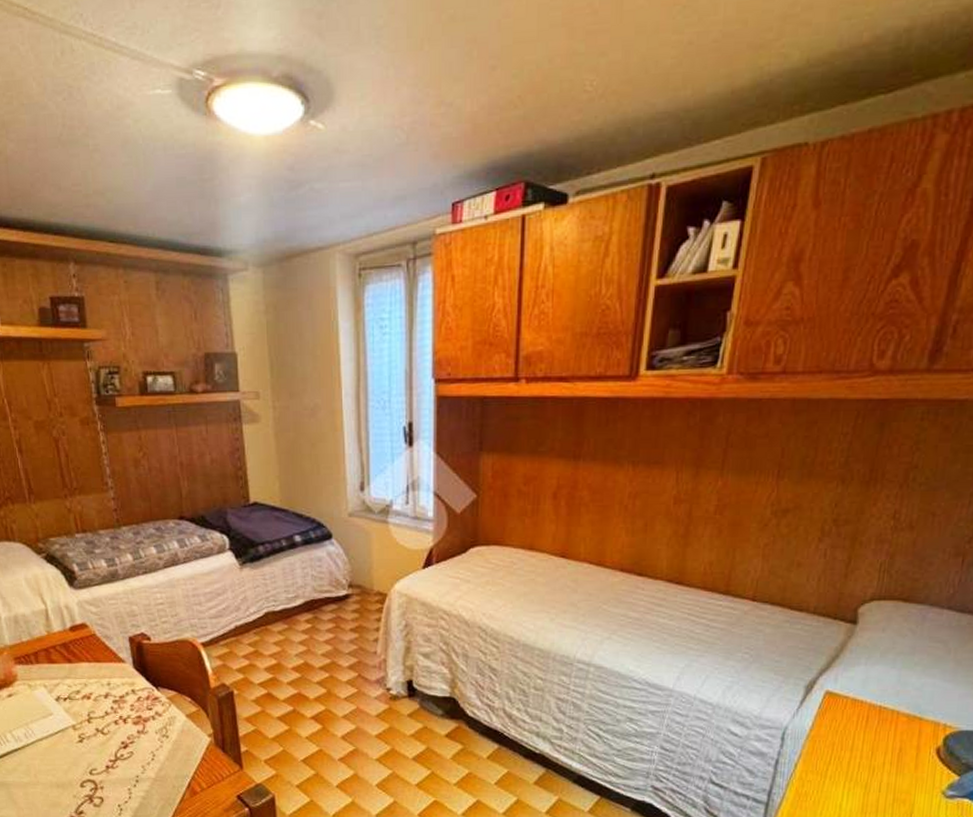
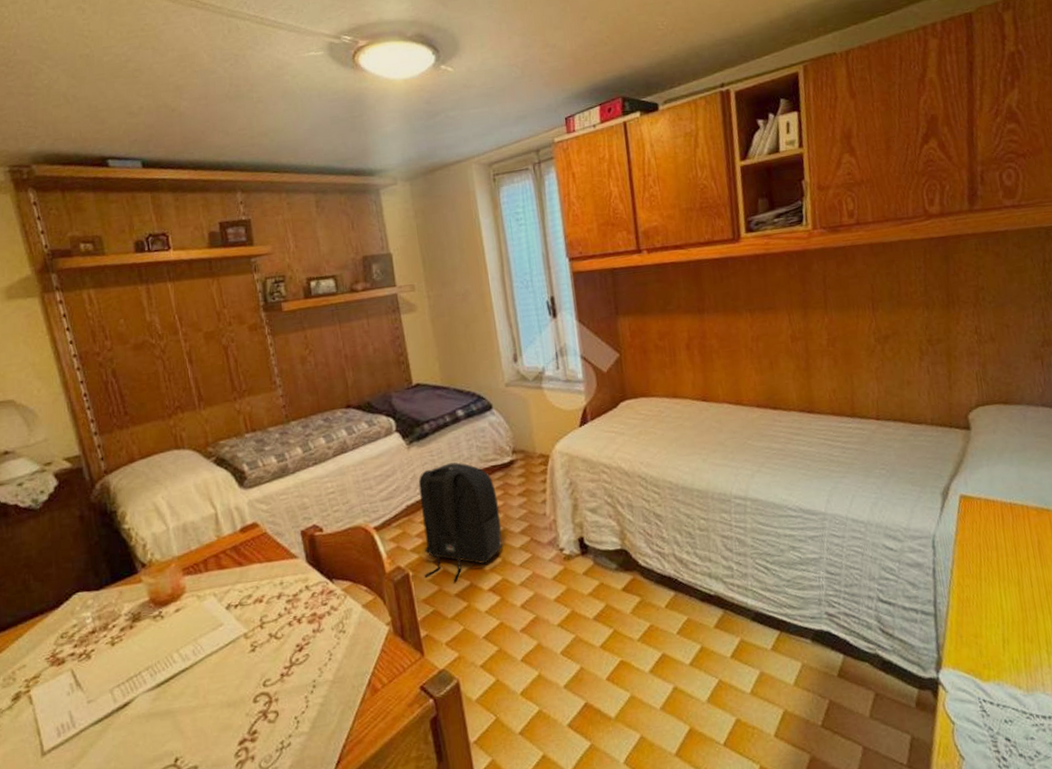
backpack: none [248,589,331,706] -> present [418,462,502,582]

